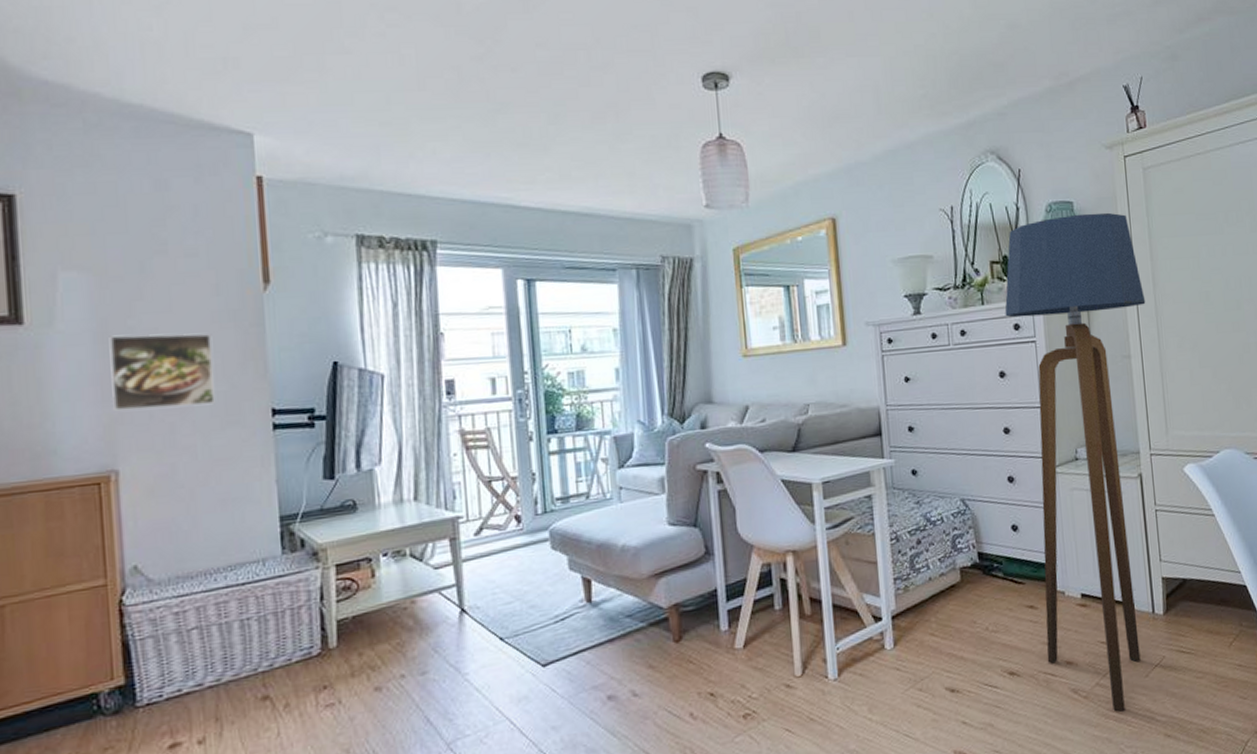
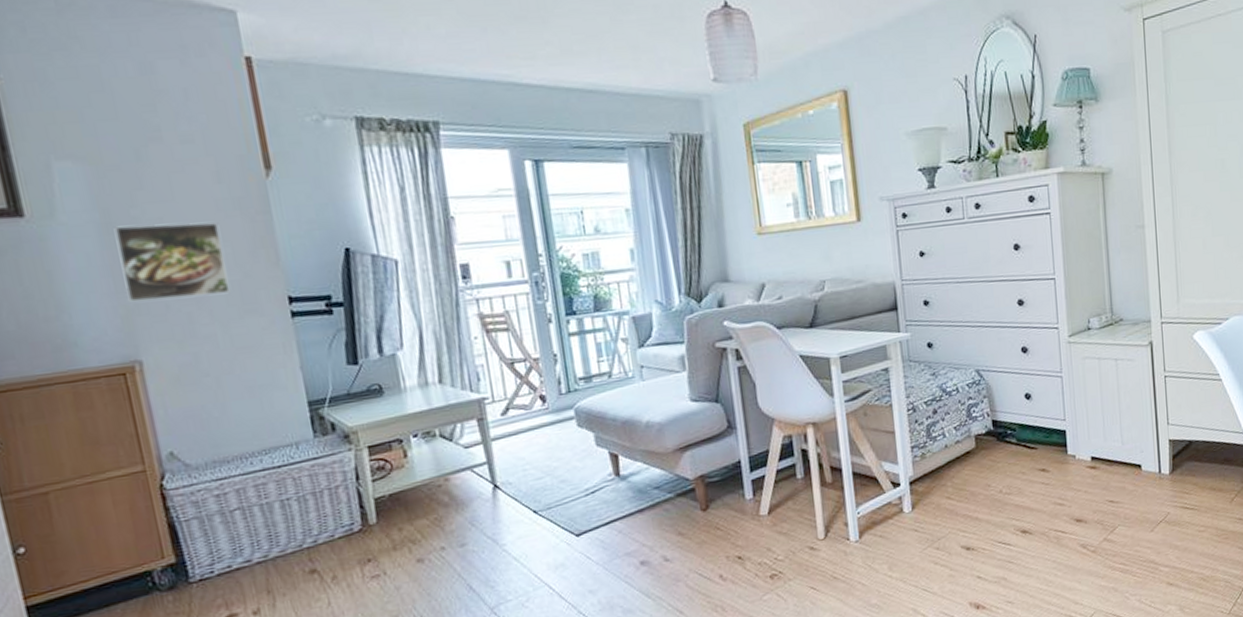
floor lamp: present [1004,212,1146,712] -> none [1019,78,1161,564]

